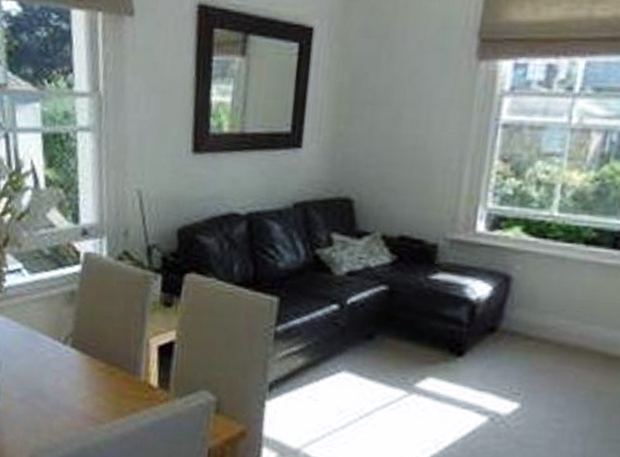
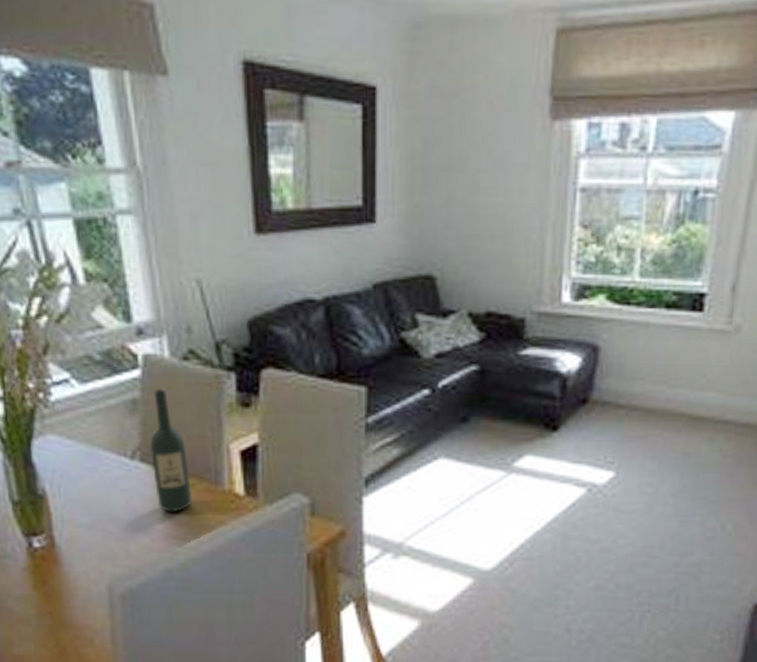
wine bottle: none [80,283,112,397] -> present [149,389,193,513]

